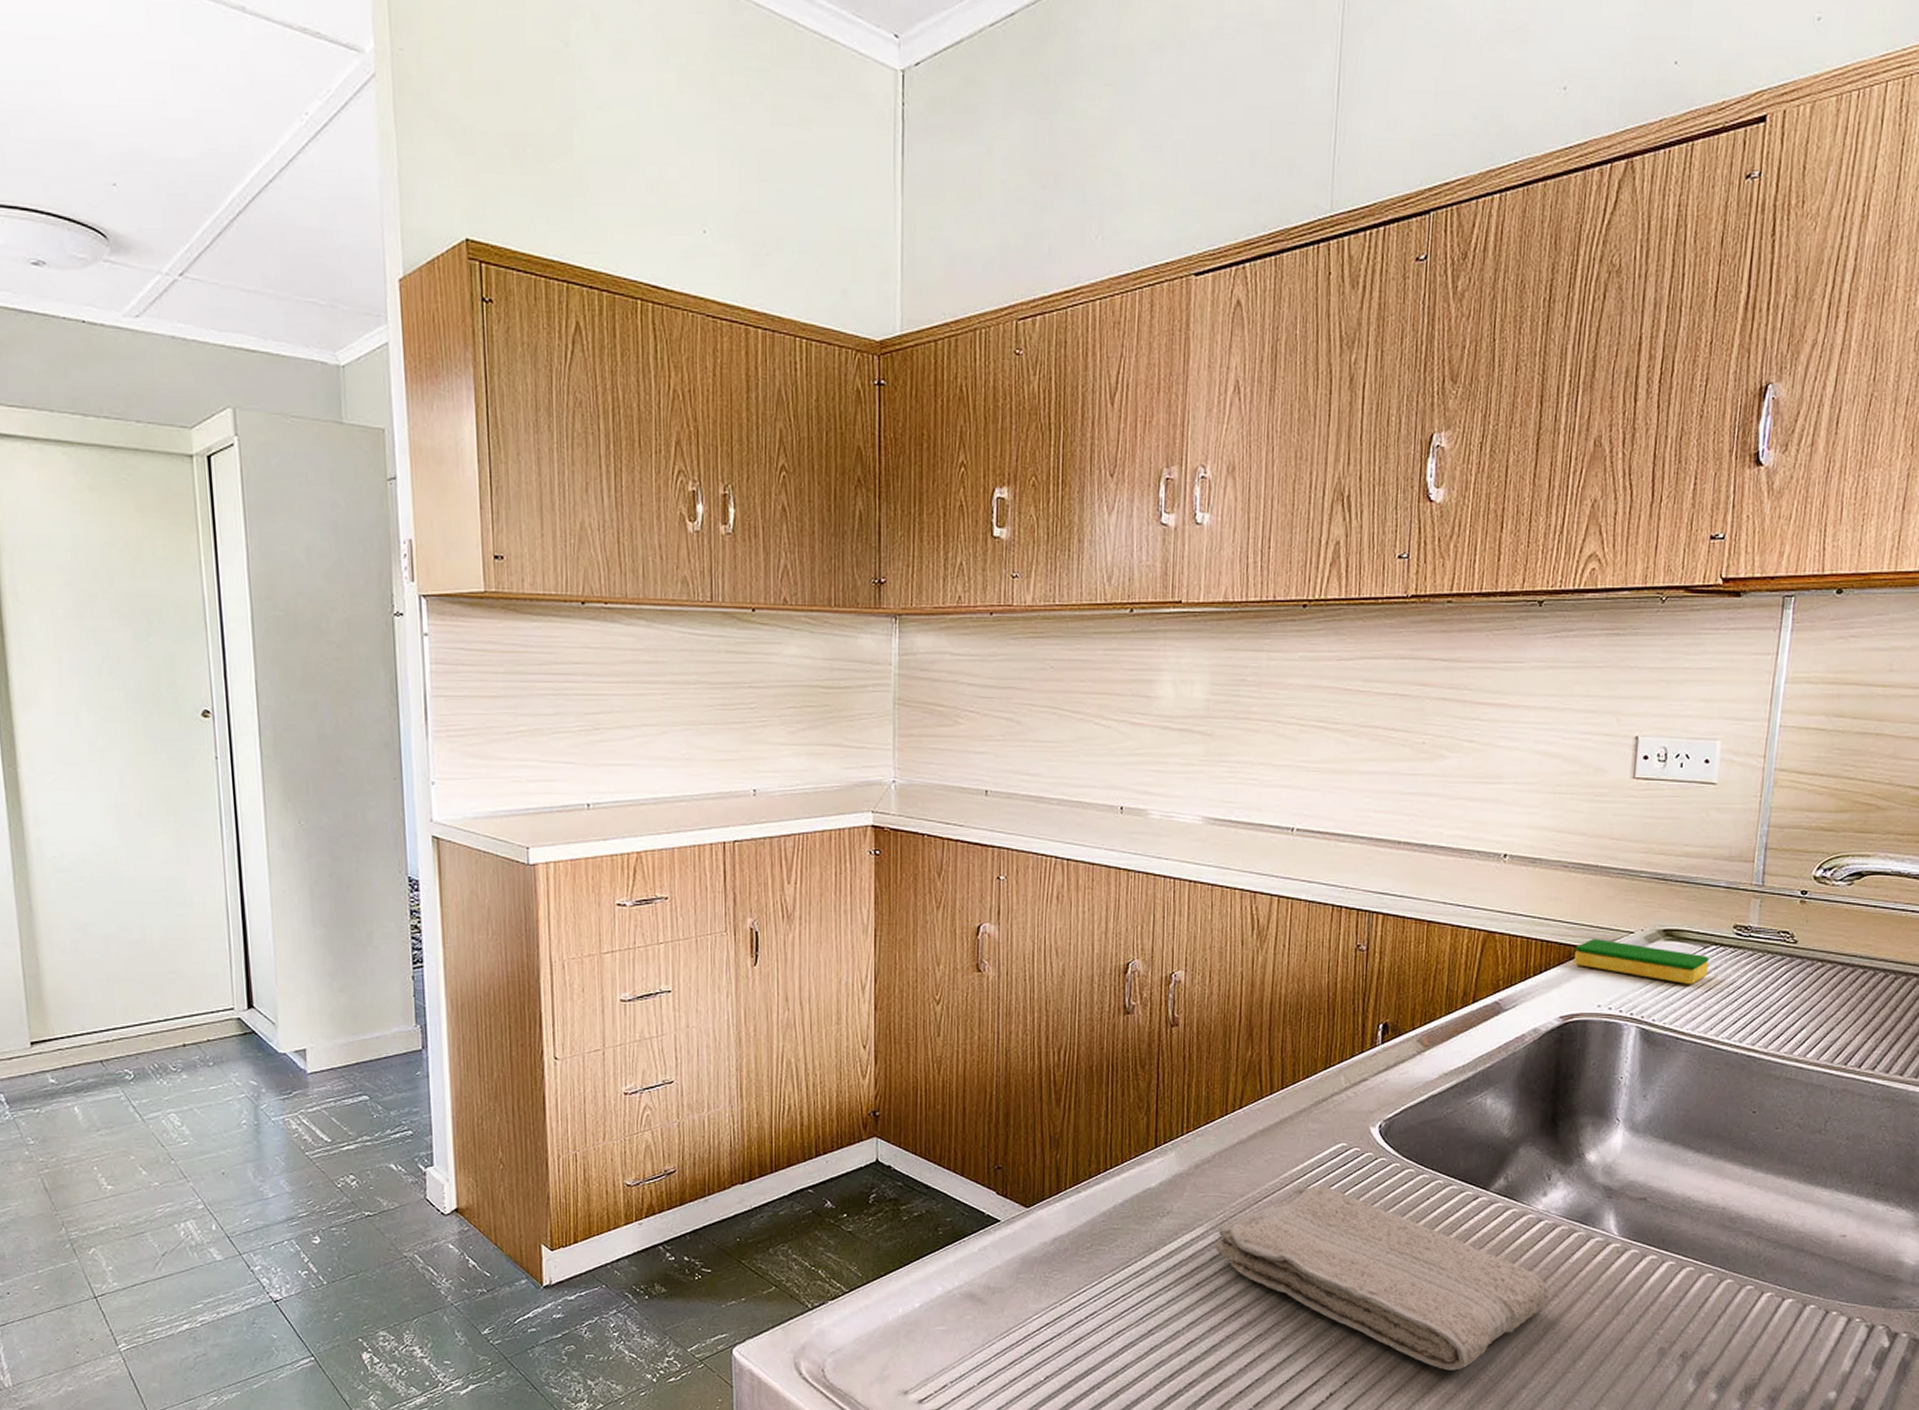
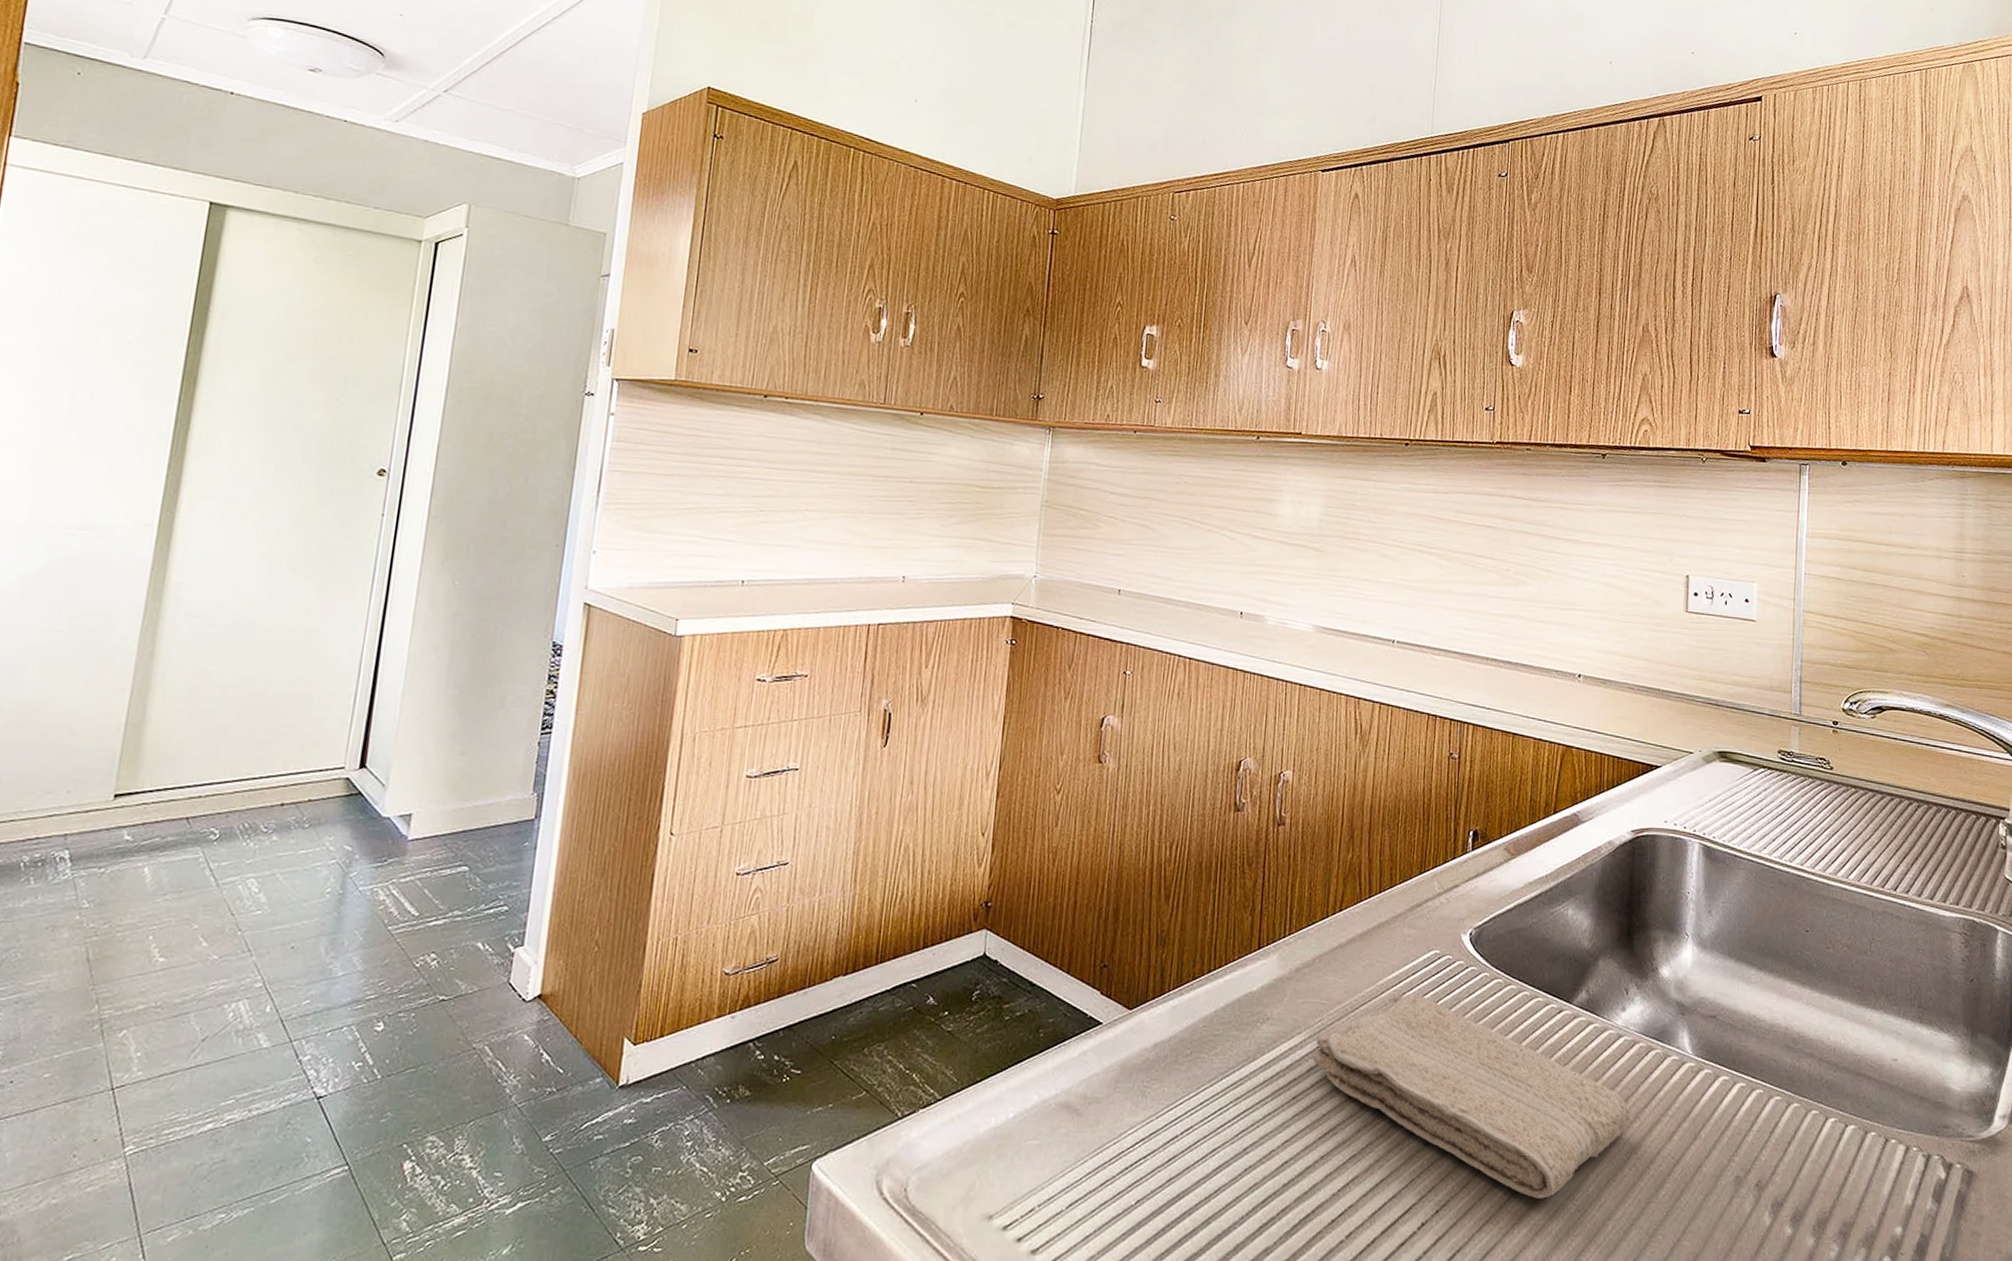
dish sponge: present [1574,939,1710,985] -> none [1642,757,1760,805]

